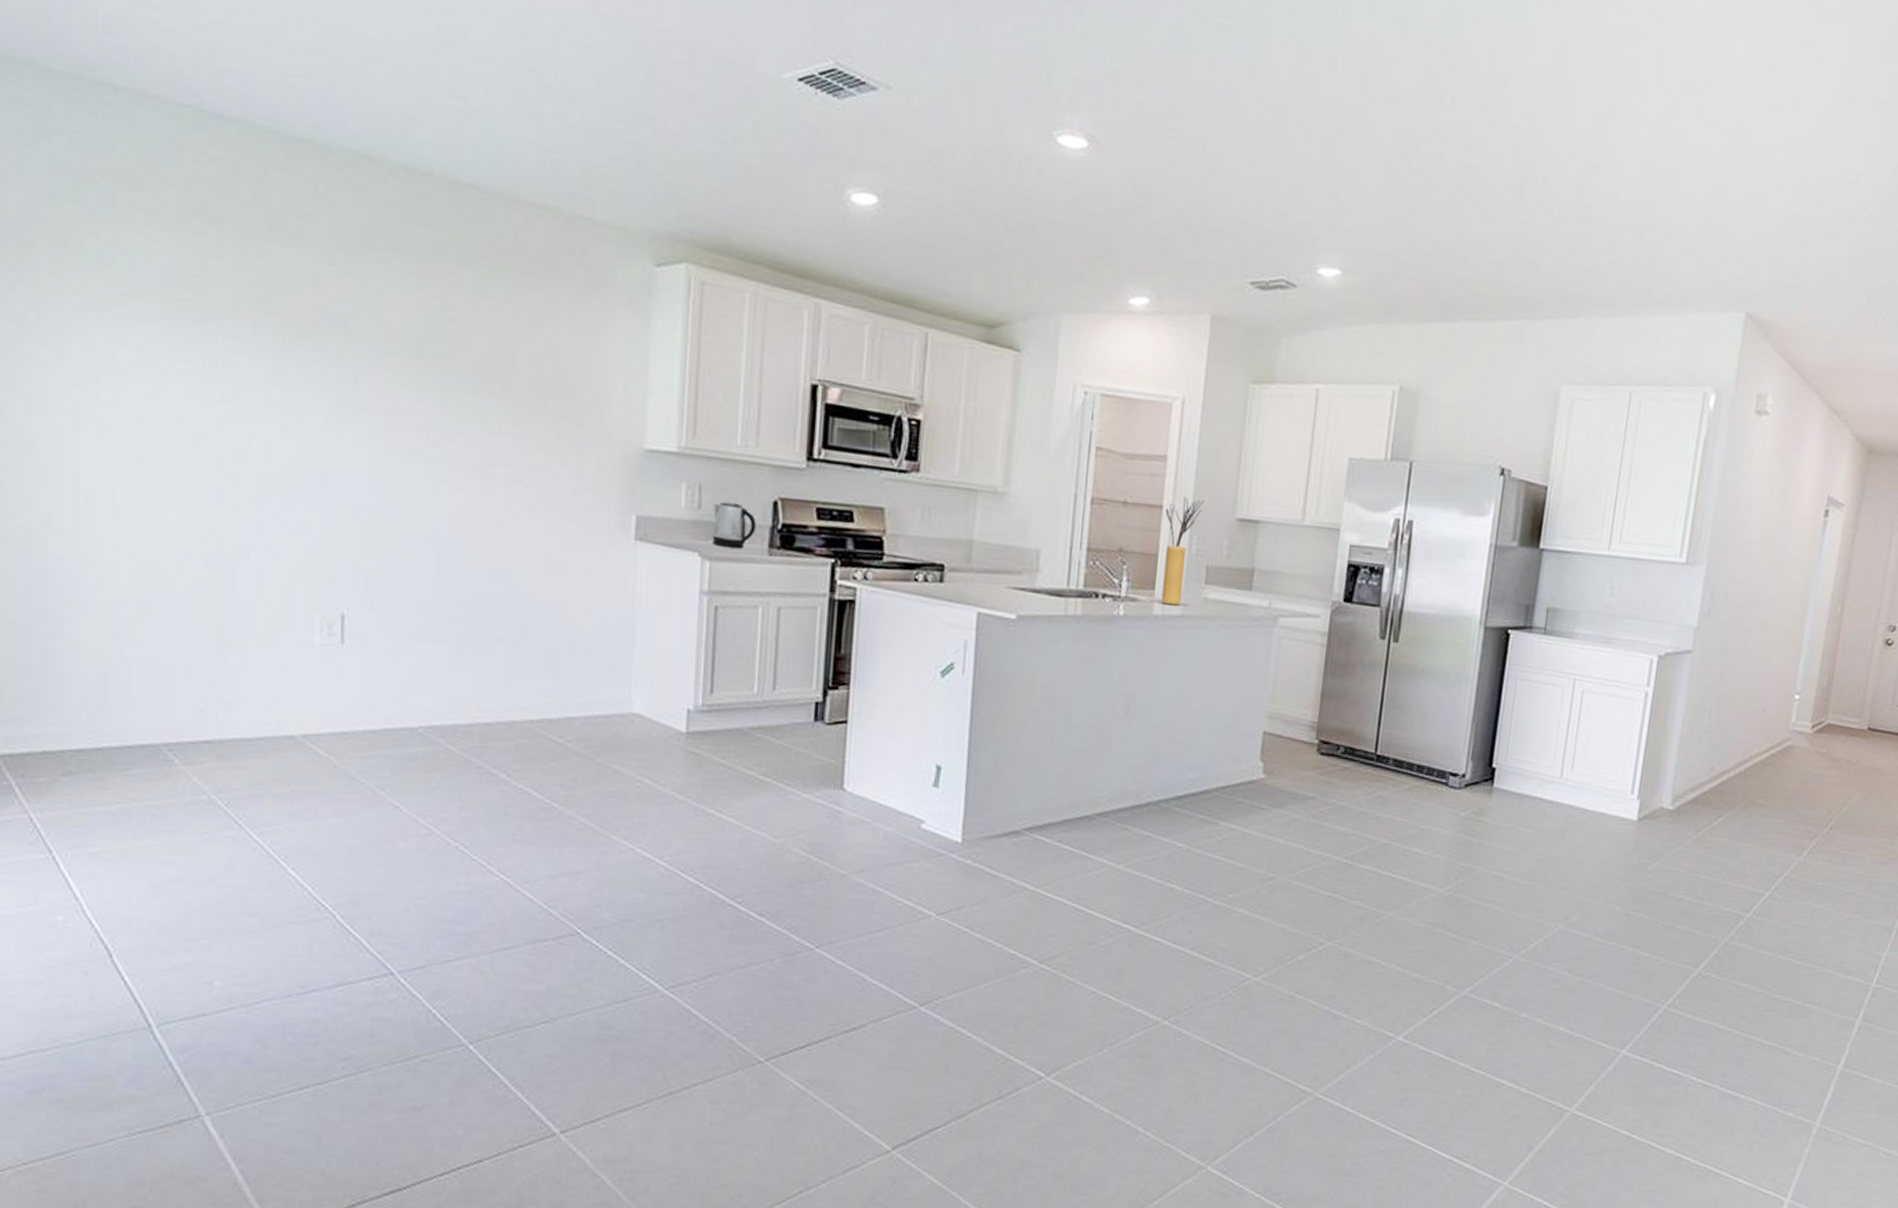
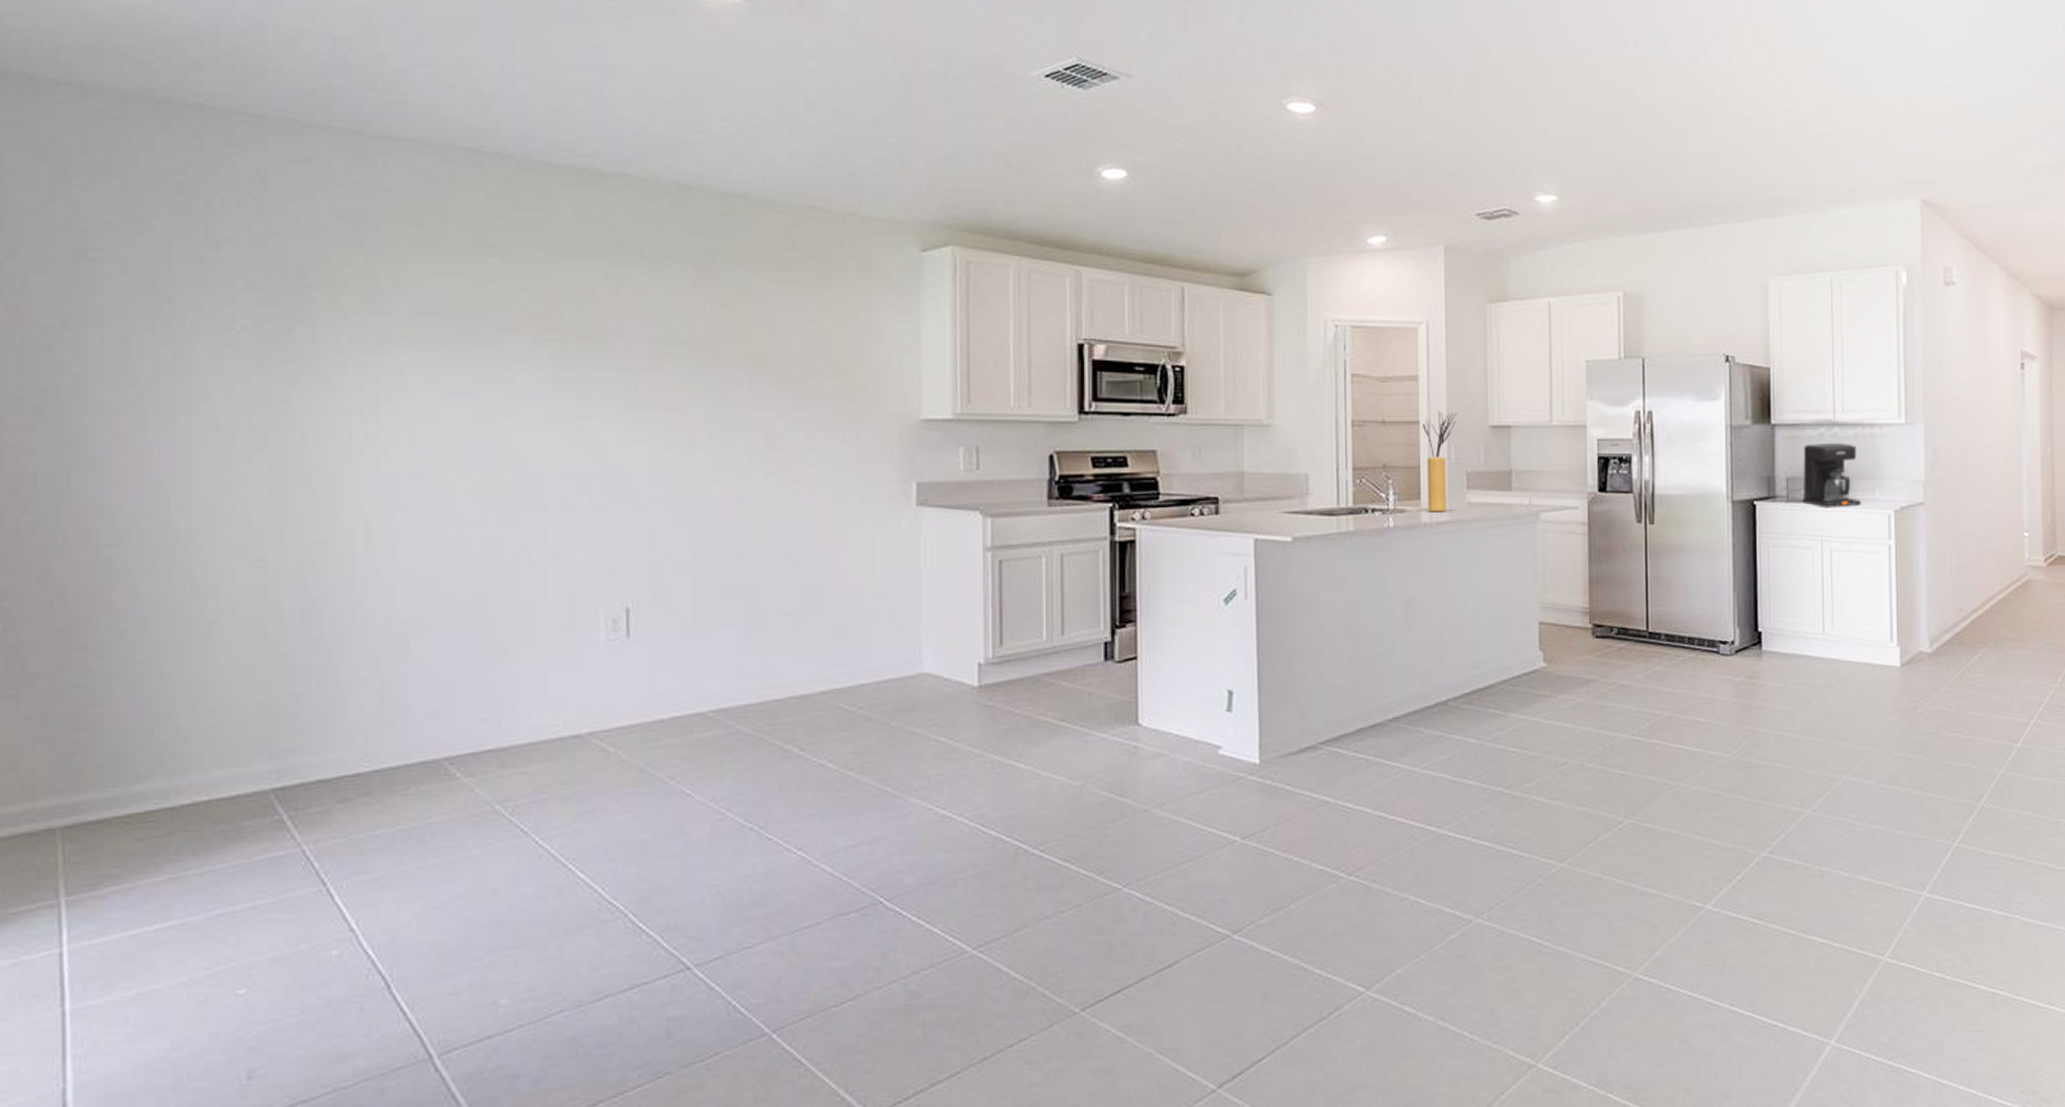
kettle: present [711,501,757,550] -> none [992,460,1034,504]
coffee maker: none [1560,574,1629,648] -> present [1803,442,1862,509]

